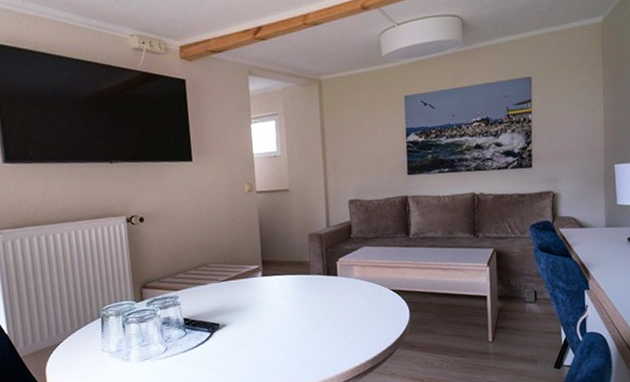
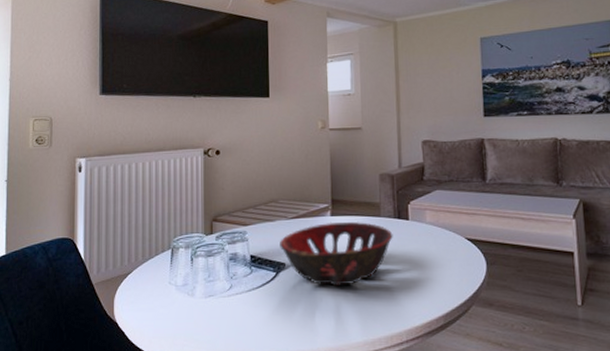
decorative bowl: none [212,280,323,342] -> present [280,221,393,287]

